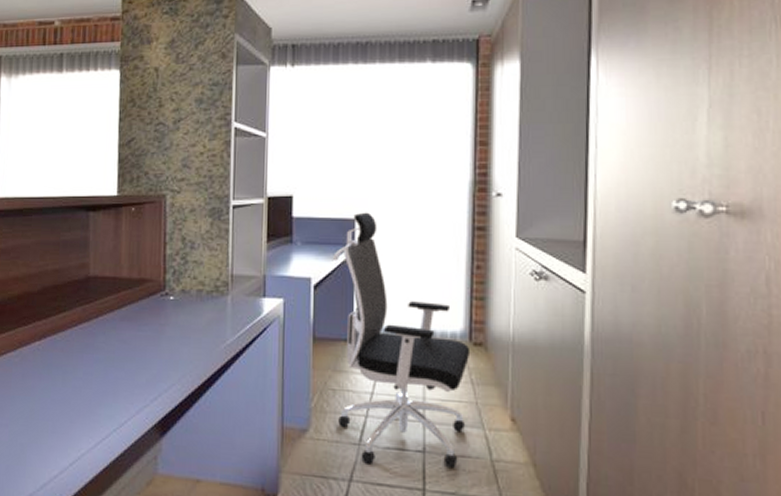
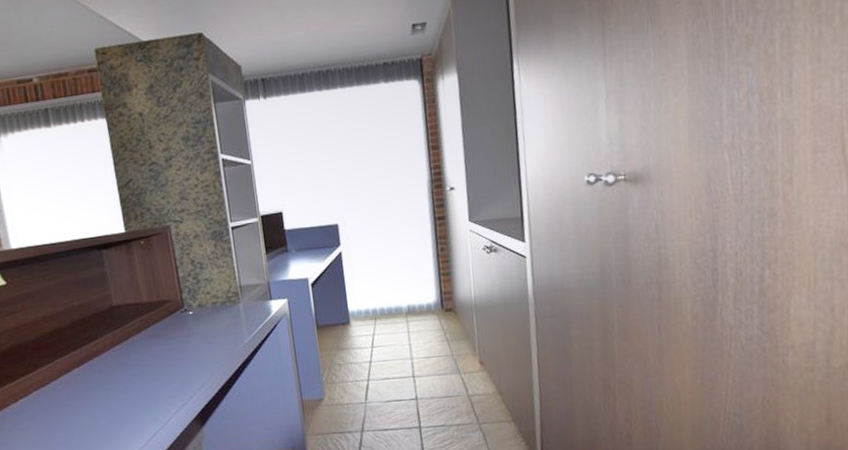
office chair: present [332,212,471,469] -> none [323,217,446,417]

